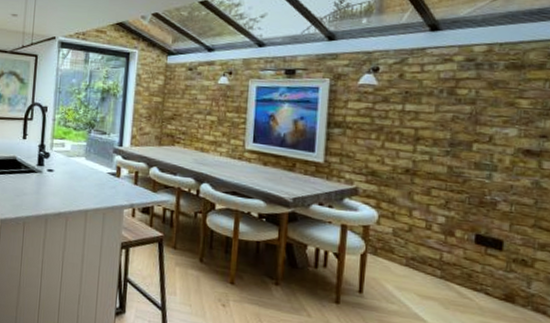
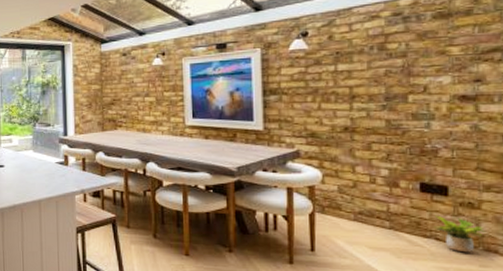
potted plant: none [486,268,537,312] -> present [434,215,487,253]

